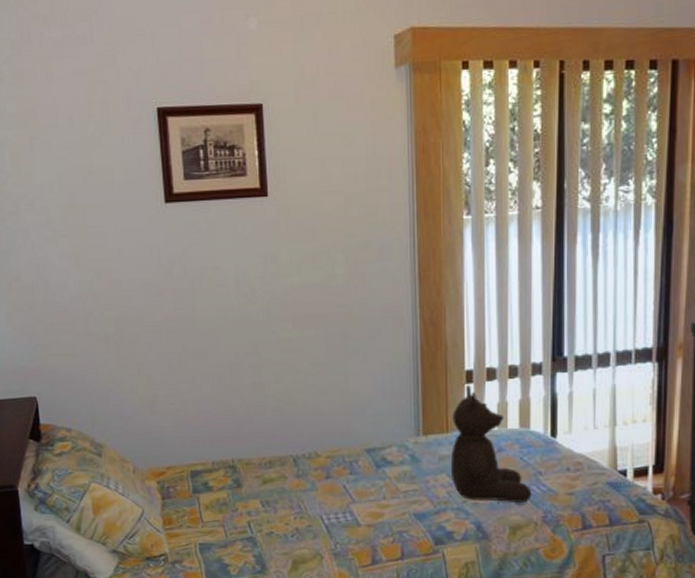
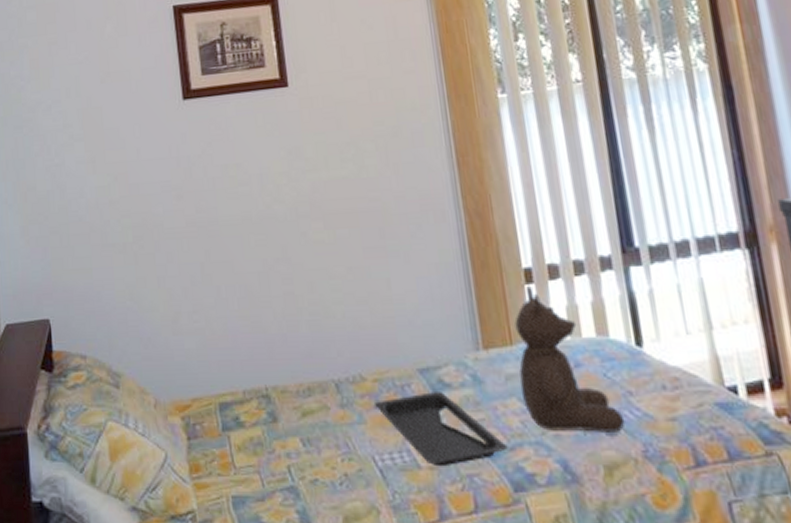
serving tray: none [326,467,434,525] -> present [375,392,508,467]

